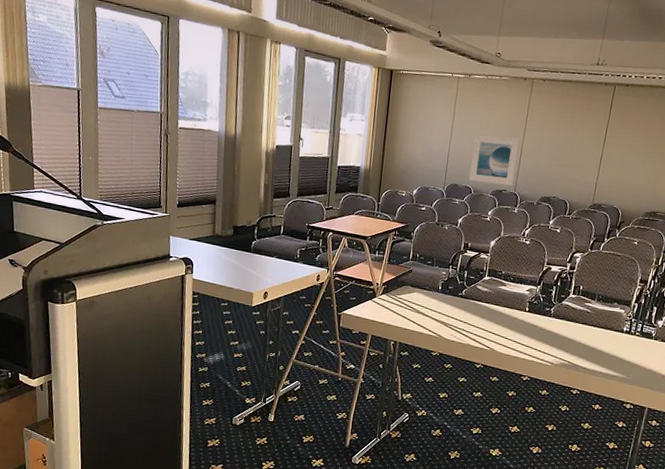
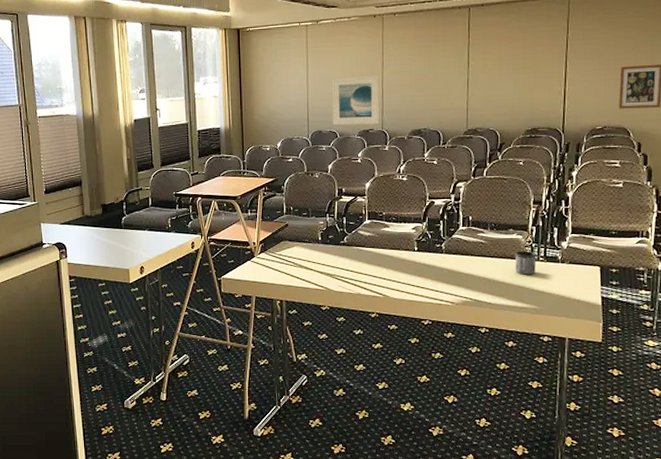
mug: none [613,324,635,347] -> present [514,251,538,275]

